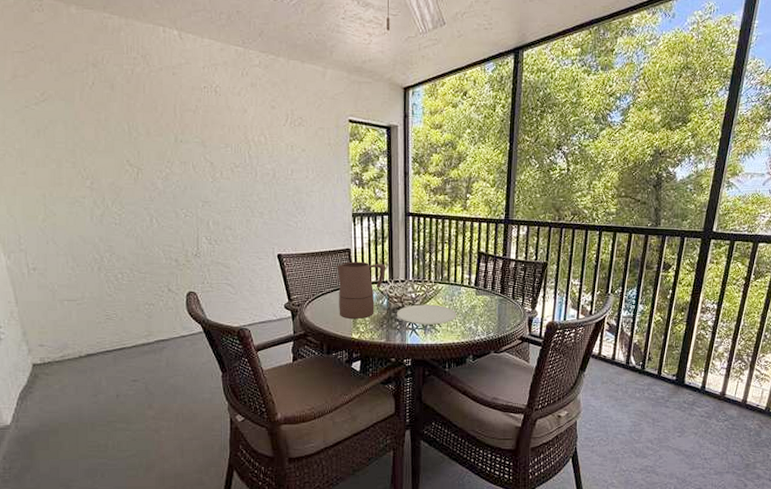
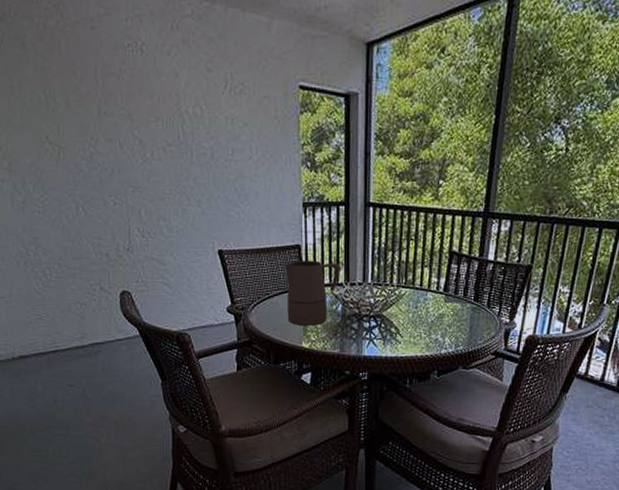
plate: present [396,304,457,325] -> none [352,311,422,335]

